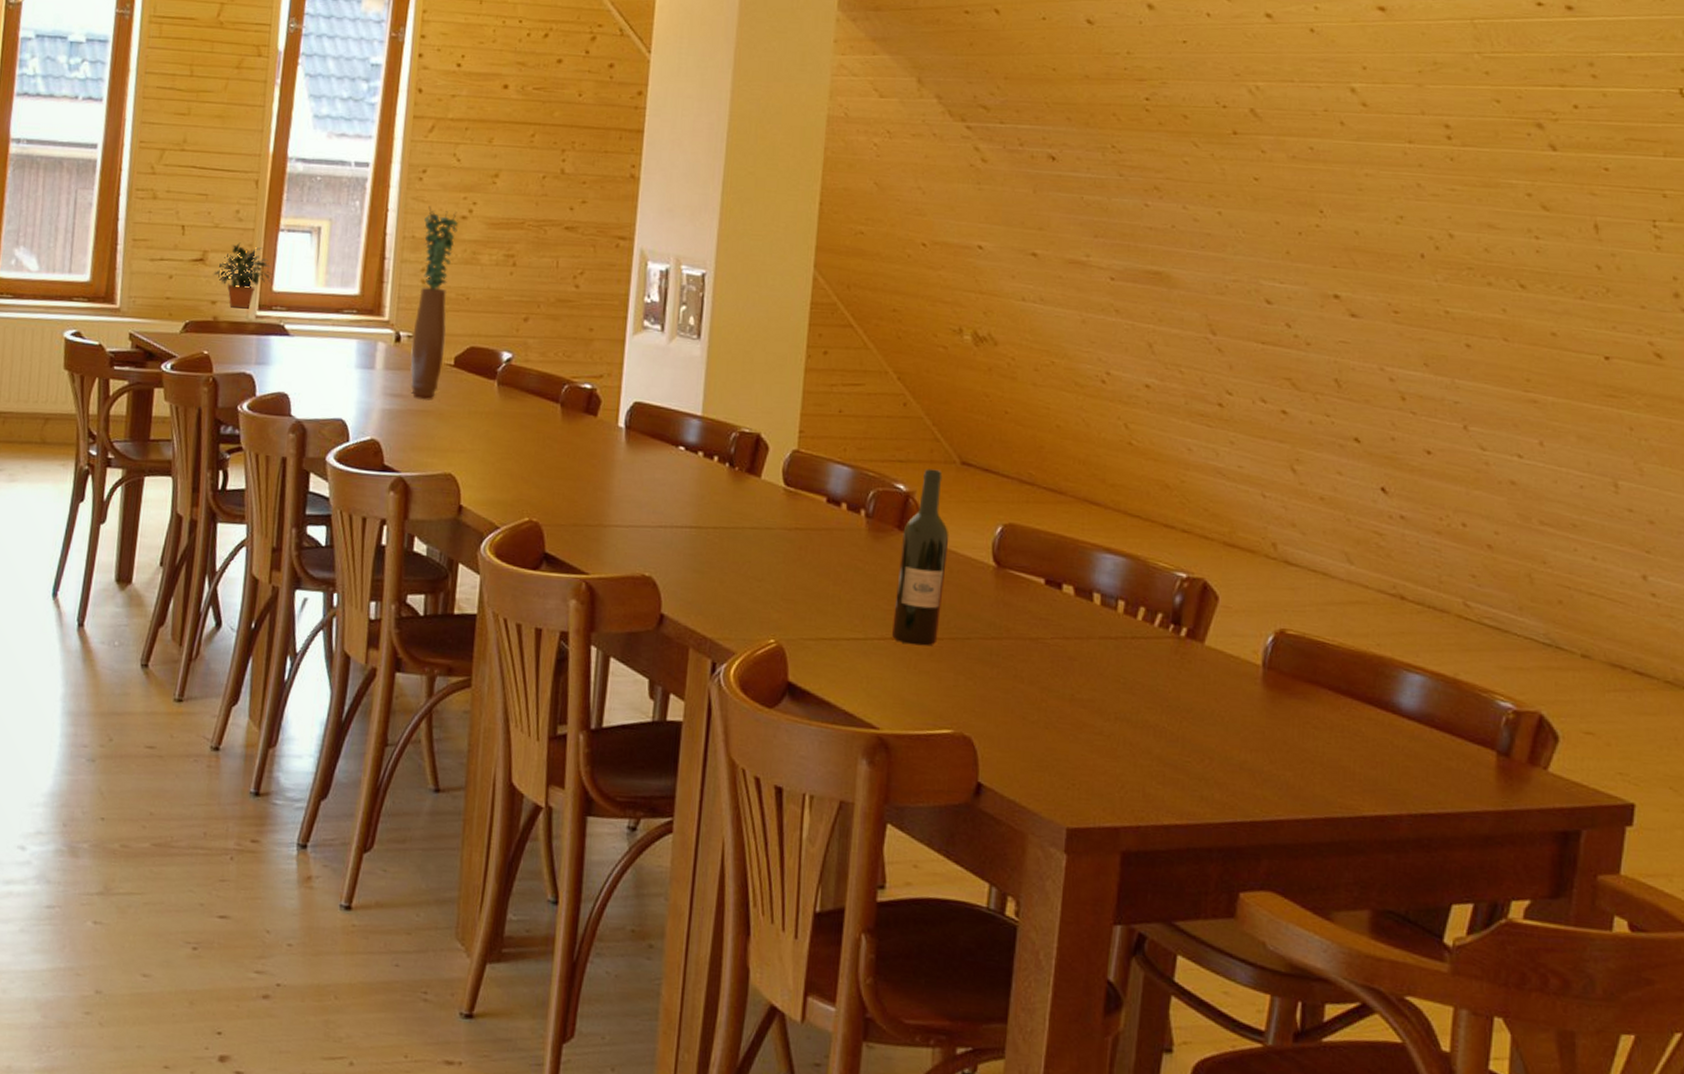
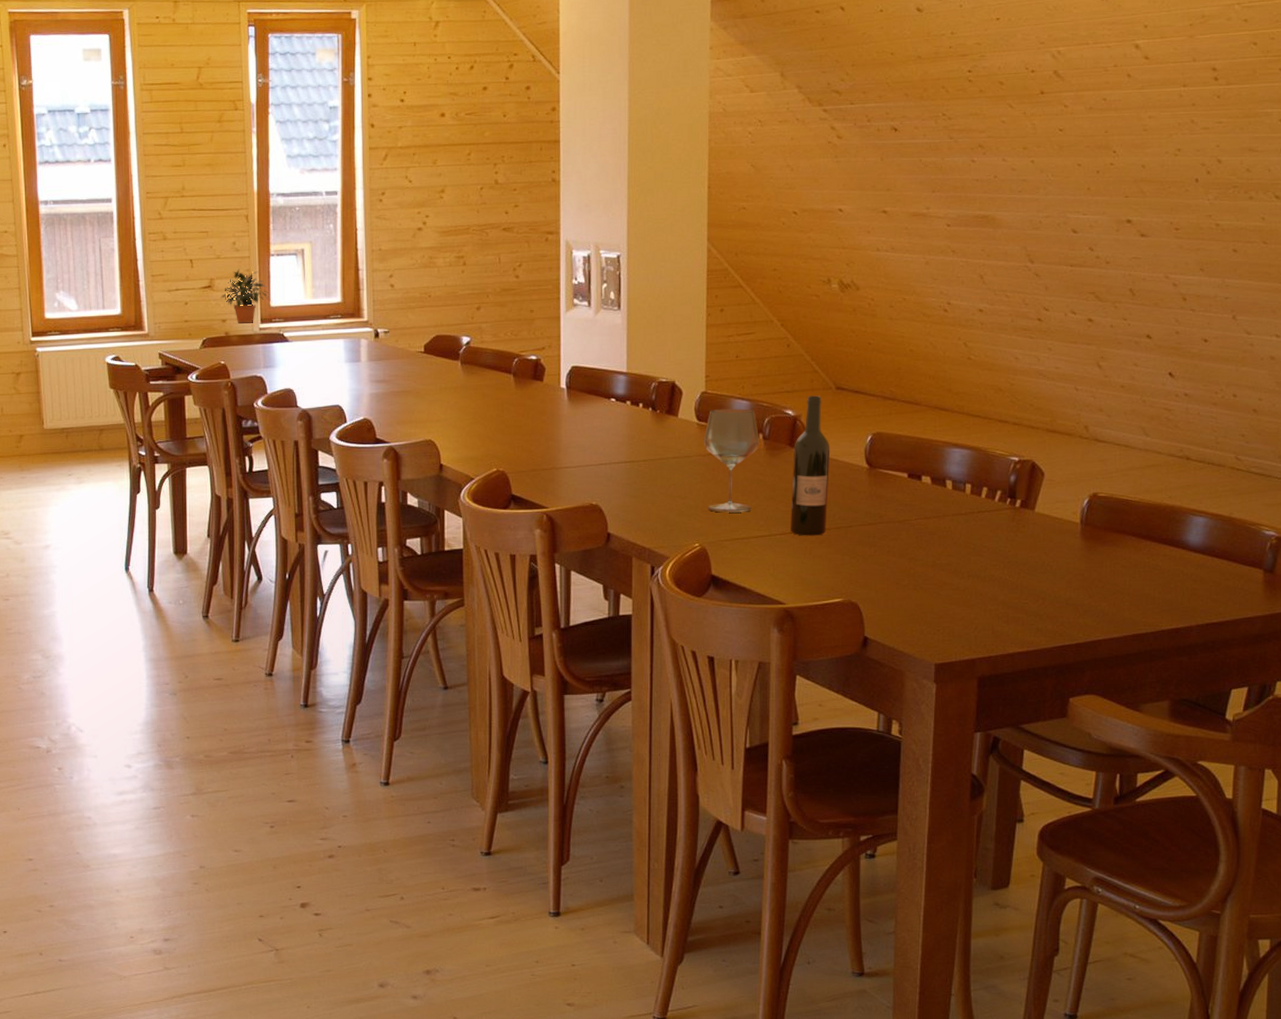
vase: present [410,206,458,401] -> none [388,222,416,384]
wine glass: none [789,473,862,606] -> present [703,408,760,513]

